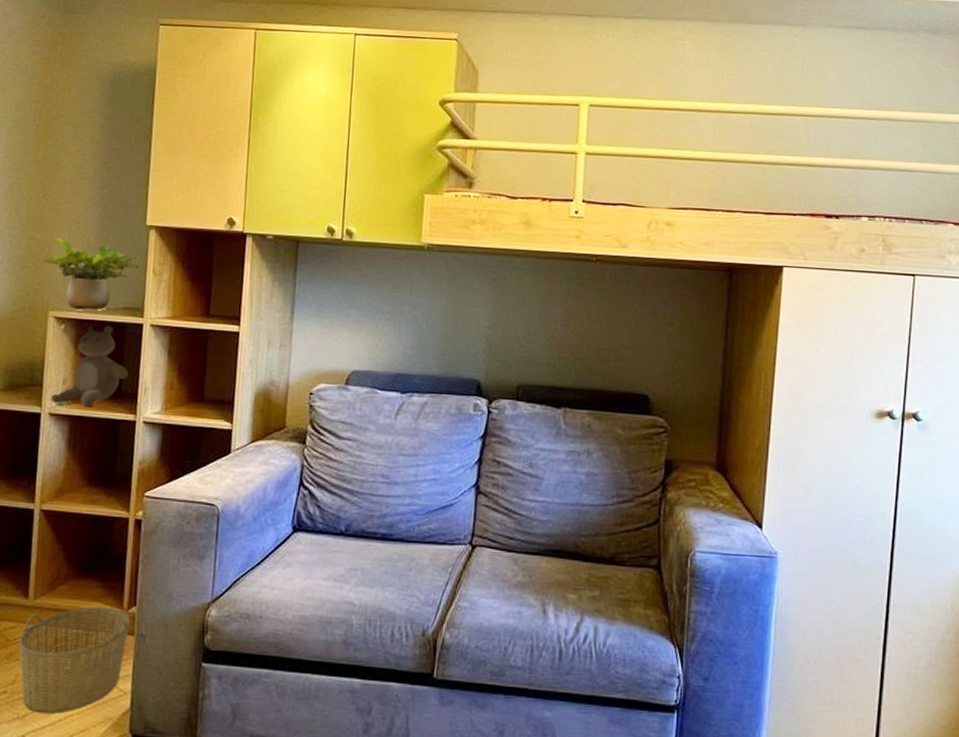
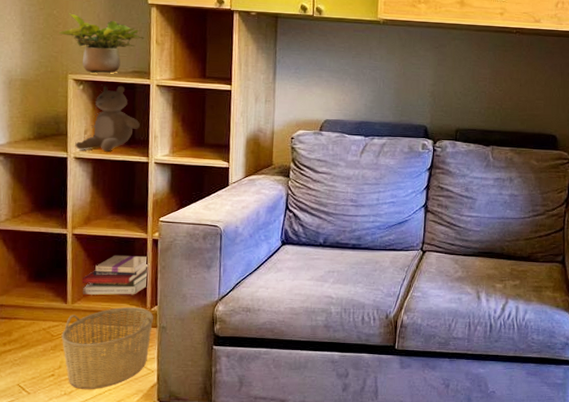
books: none [47,538,130,593] -> present [82,255,150,296]

